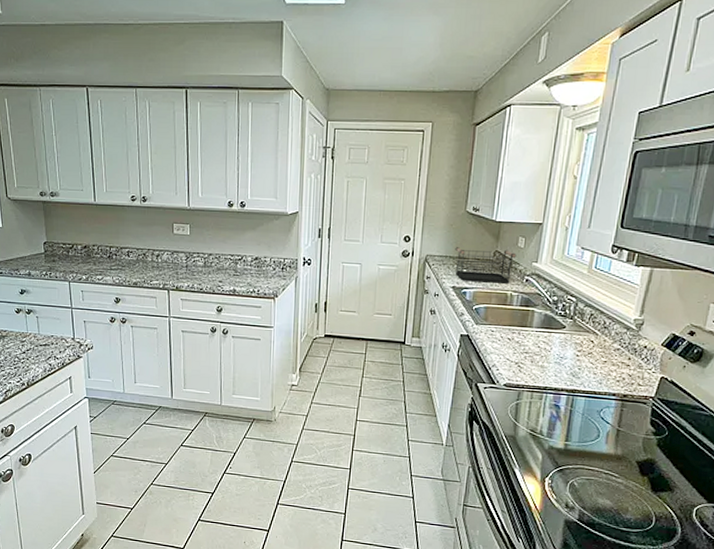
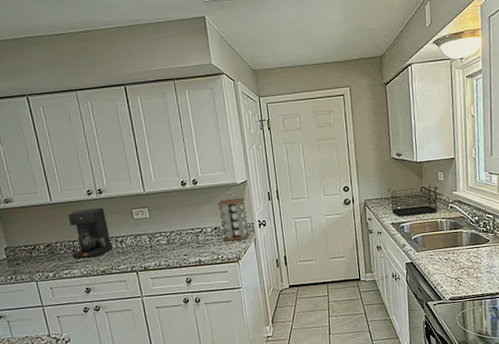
coffee maker: none [107,215,148,267] -> present [68,207,112,259]
spice rack: none [262,223,293,276] -> present [218,193,250,242]

